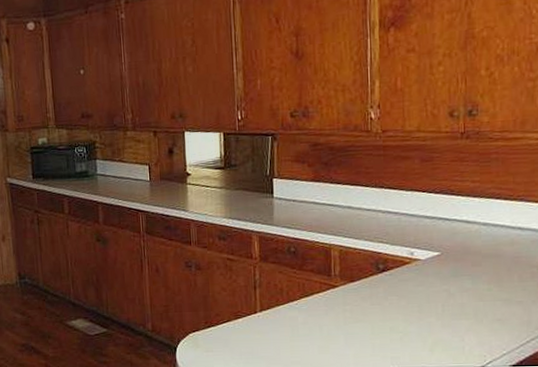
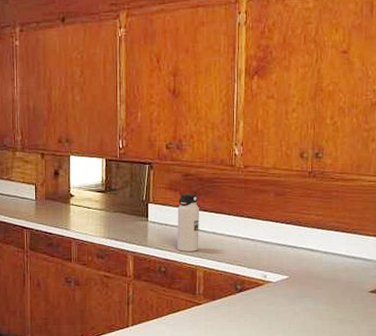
water bottle: none [306,164,333,229] -> present [177,193,199,252]

